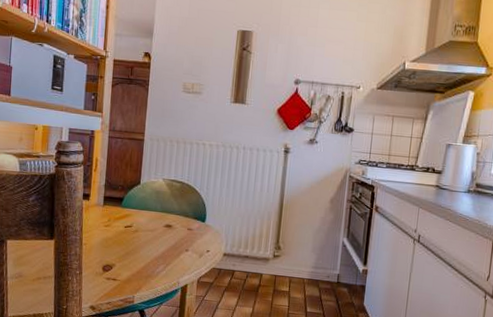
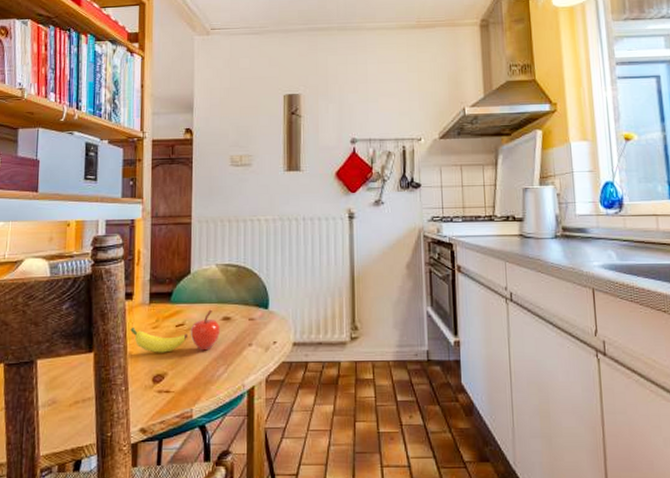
fruit: none [86,216,162,251] -> present [130,309,220,353]

